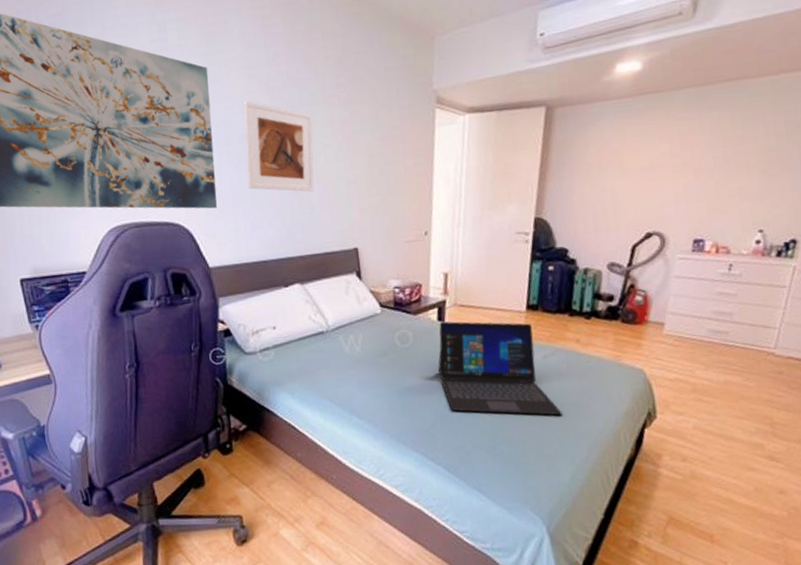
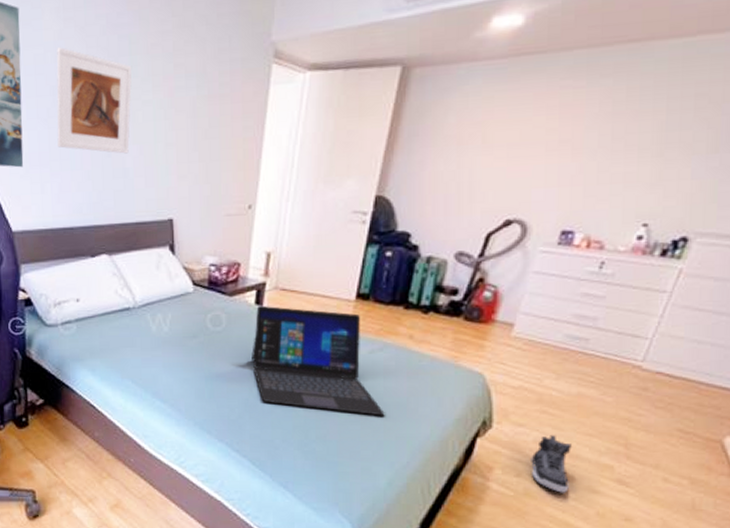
sneaker: none [693,420,729,473] -> present [531,435,572,493]

